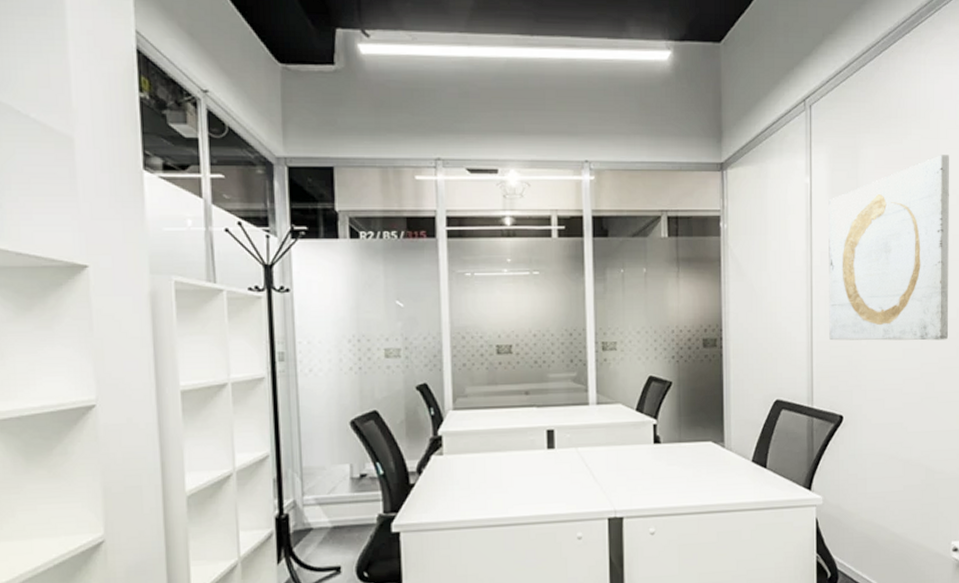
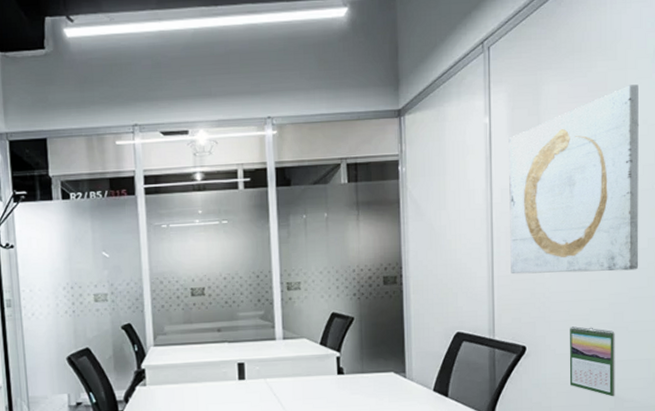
calendar: none [884,396,927,469] -> present [569,326,615,397]

